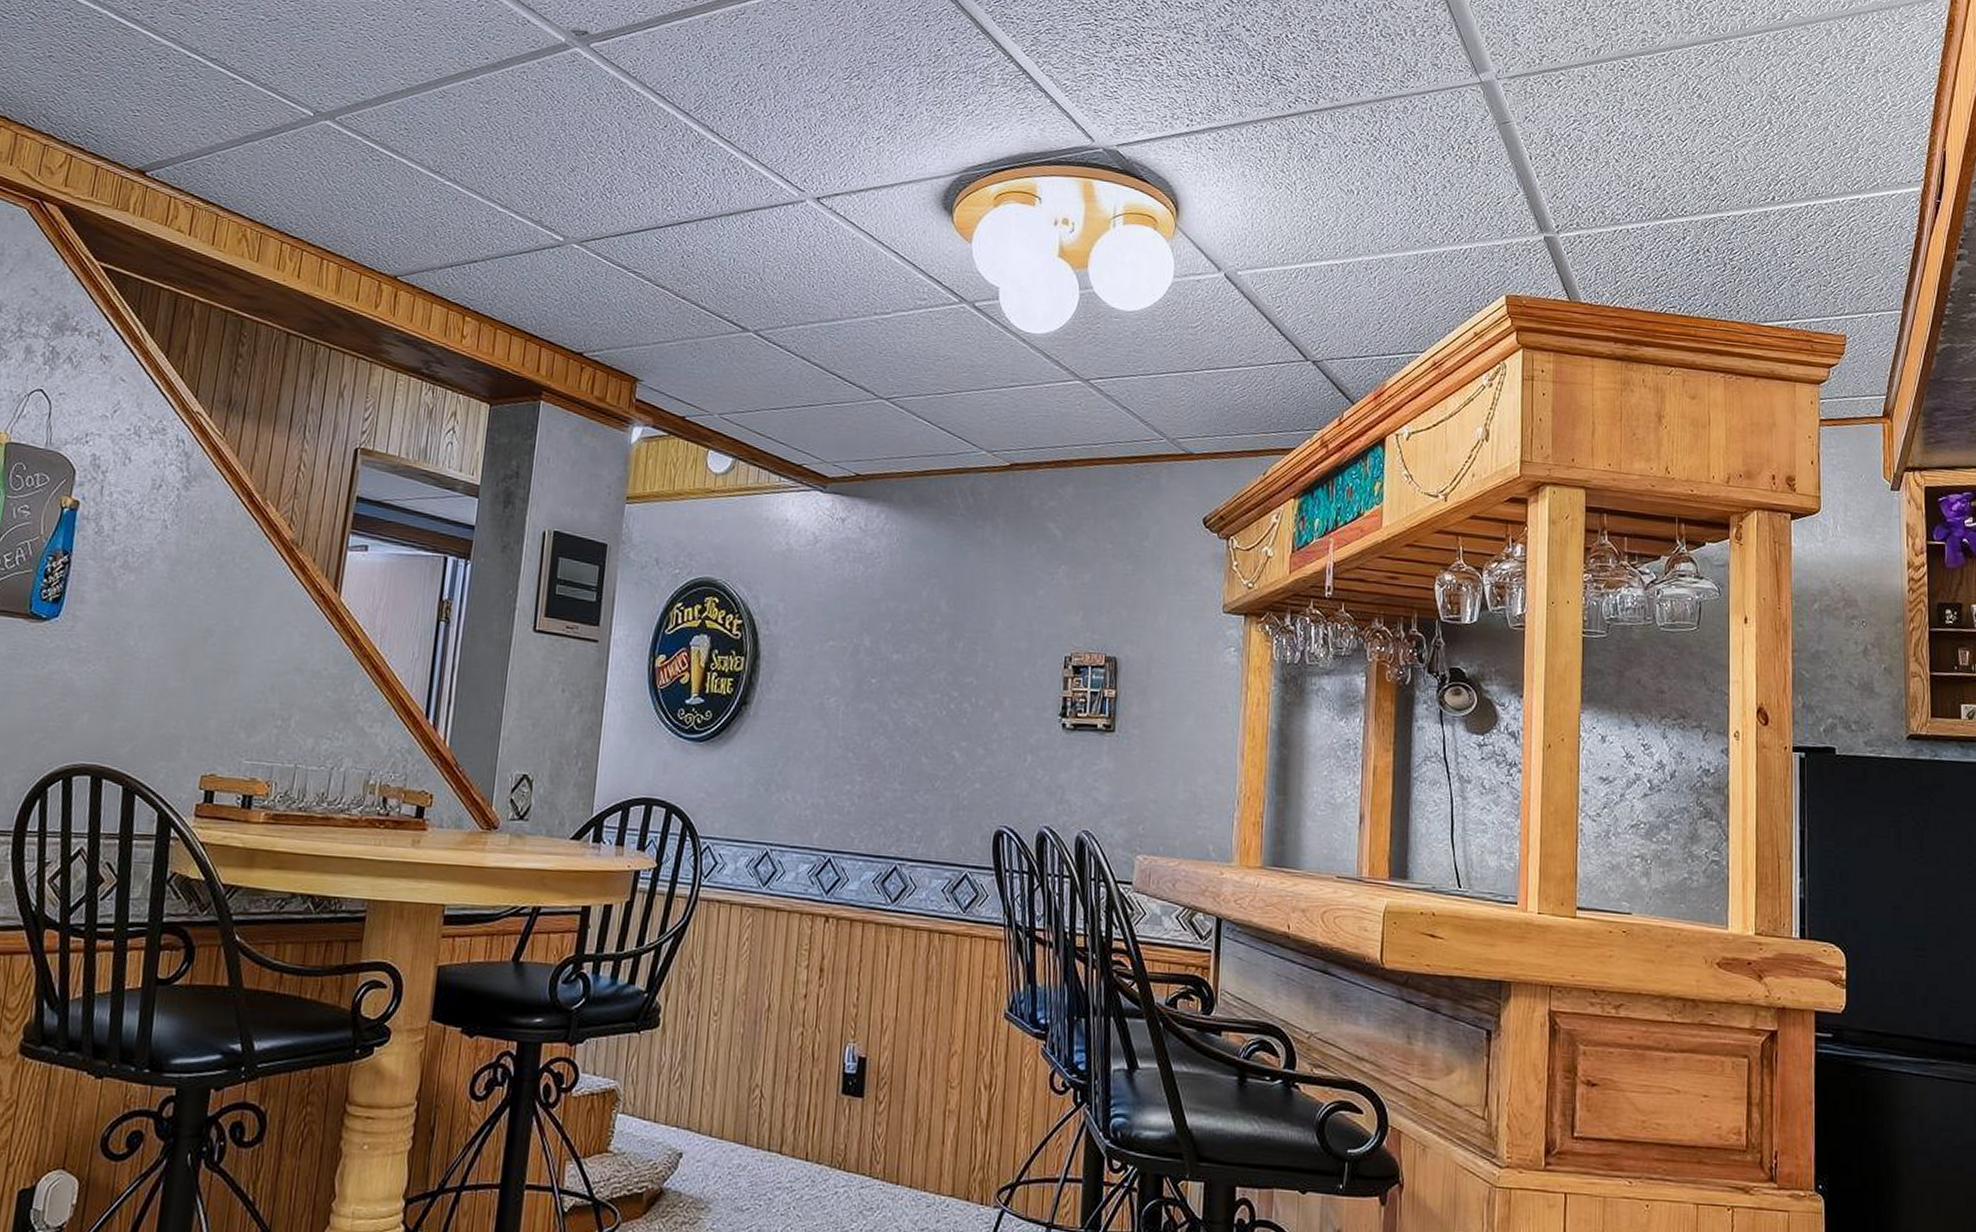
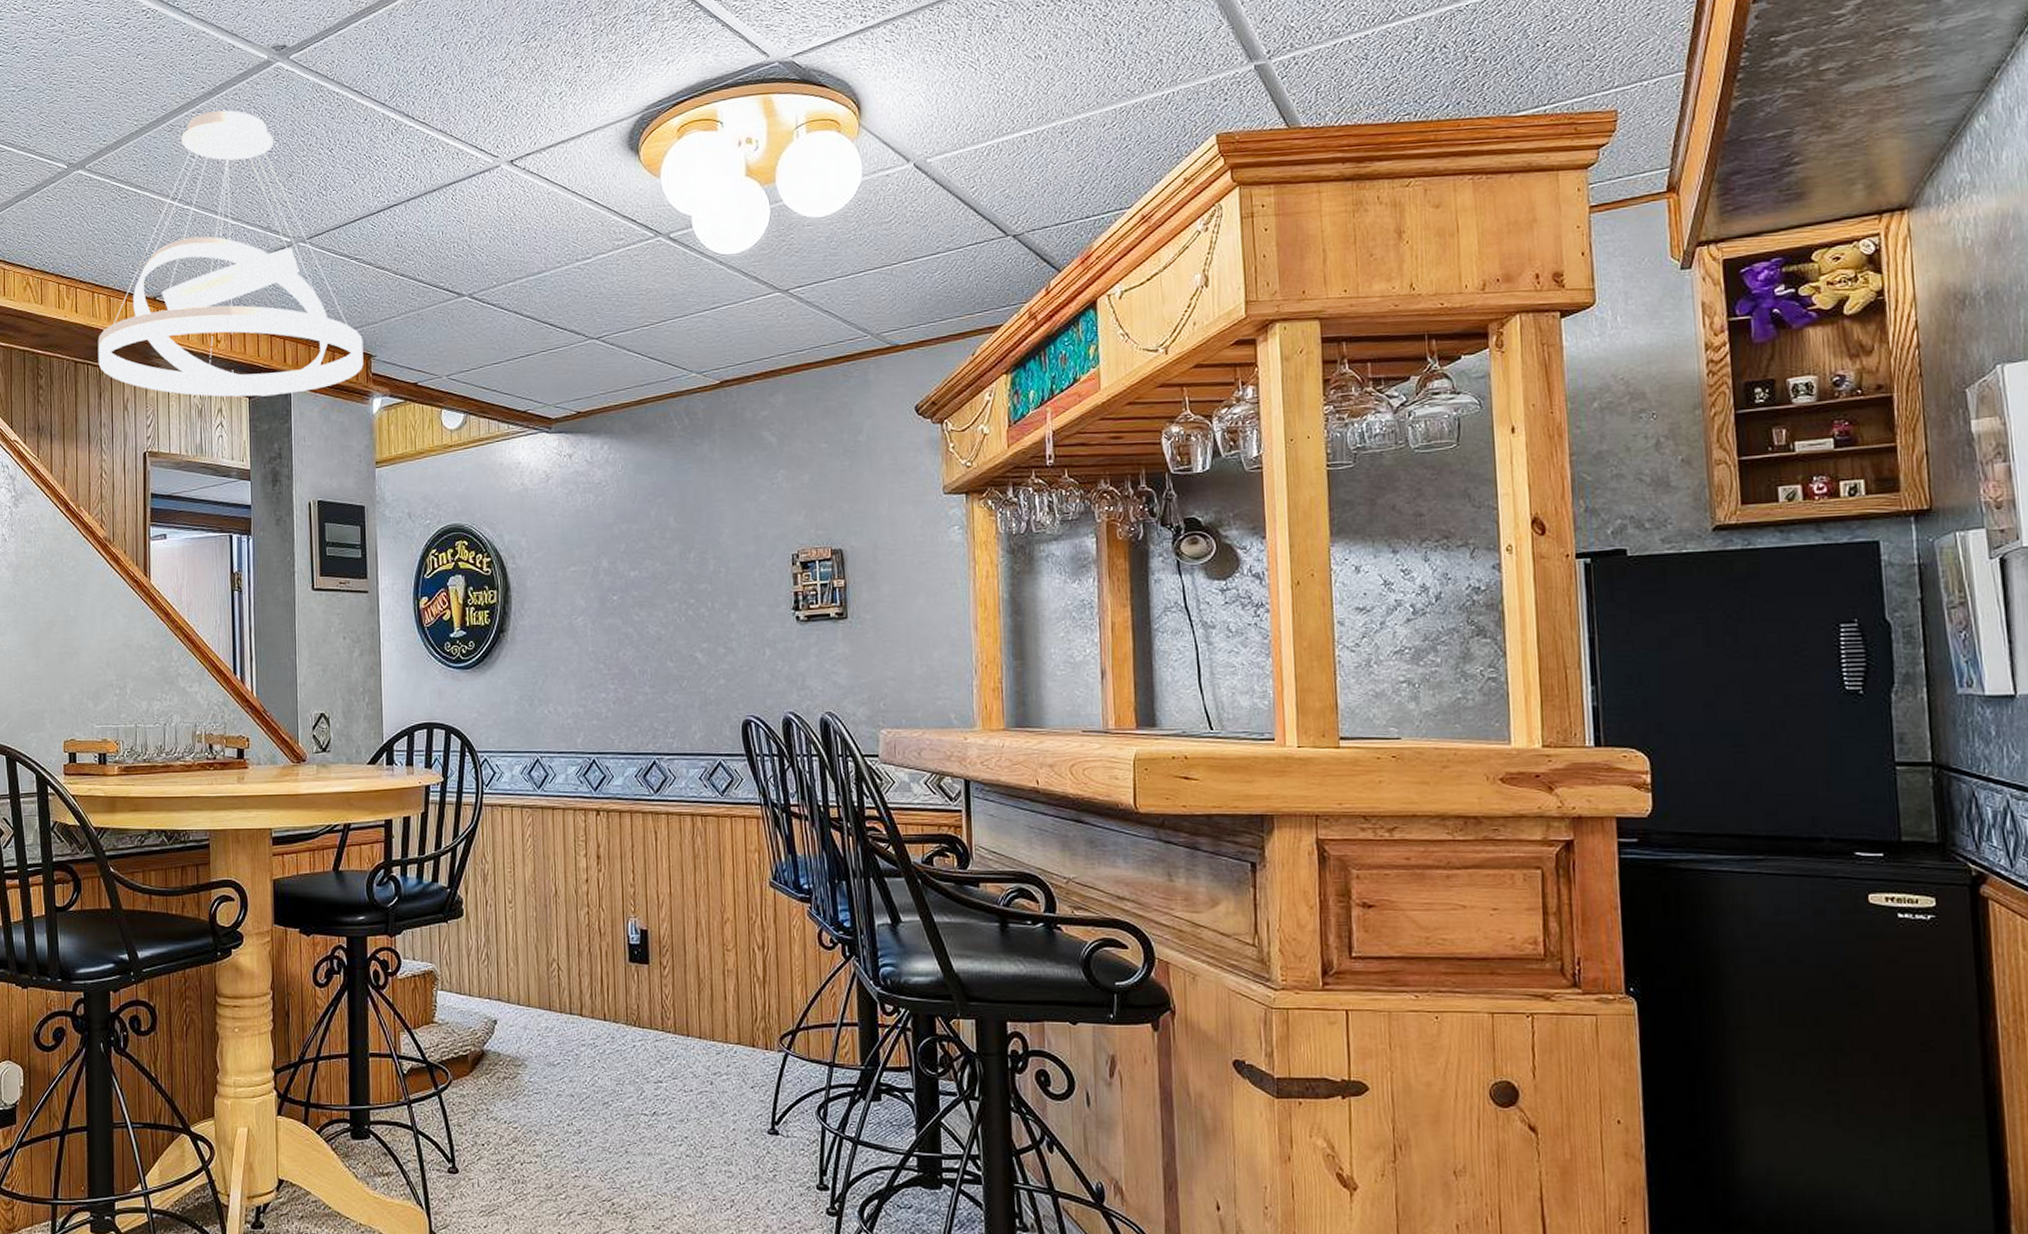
pendant light: none [315,85,631,408] -> present [98,110,364,397]

